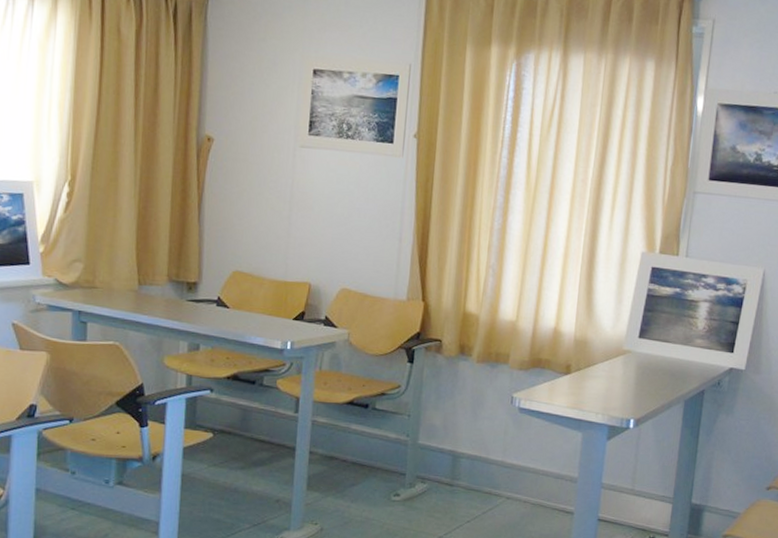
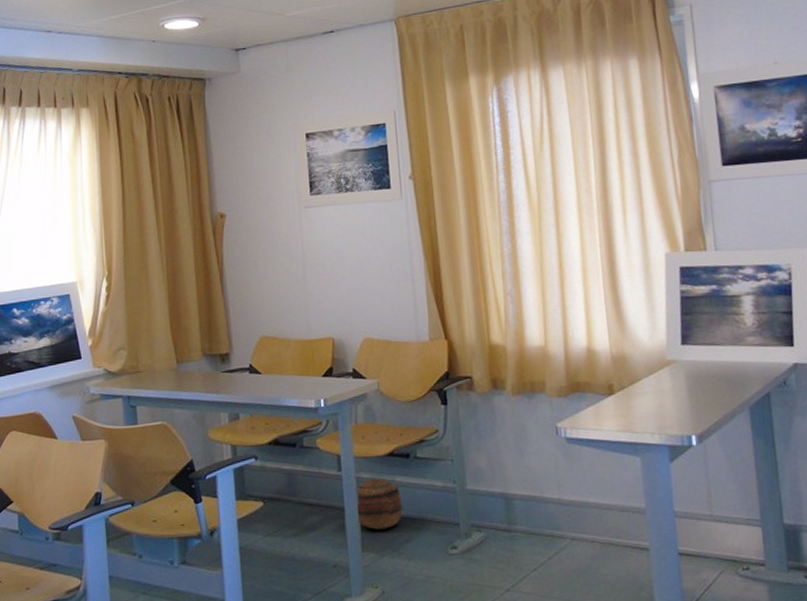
basket: none [307,423,354,472] -> present [355,478,403,530]

